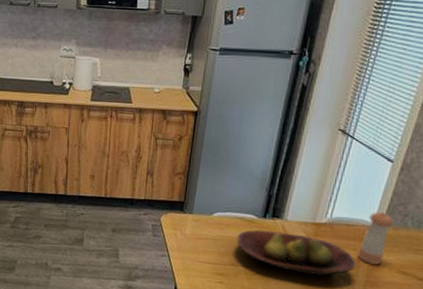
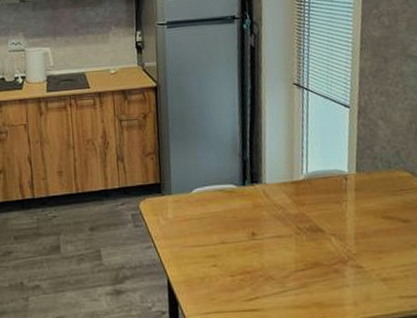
fruit bowl: present [237,229,357,276] -> none [221,196,343,239]
pepper shaker: present [357,212,394,265] -> none [341,159,366,215]

